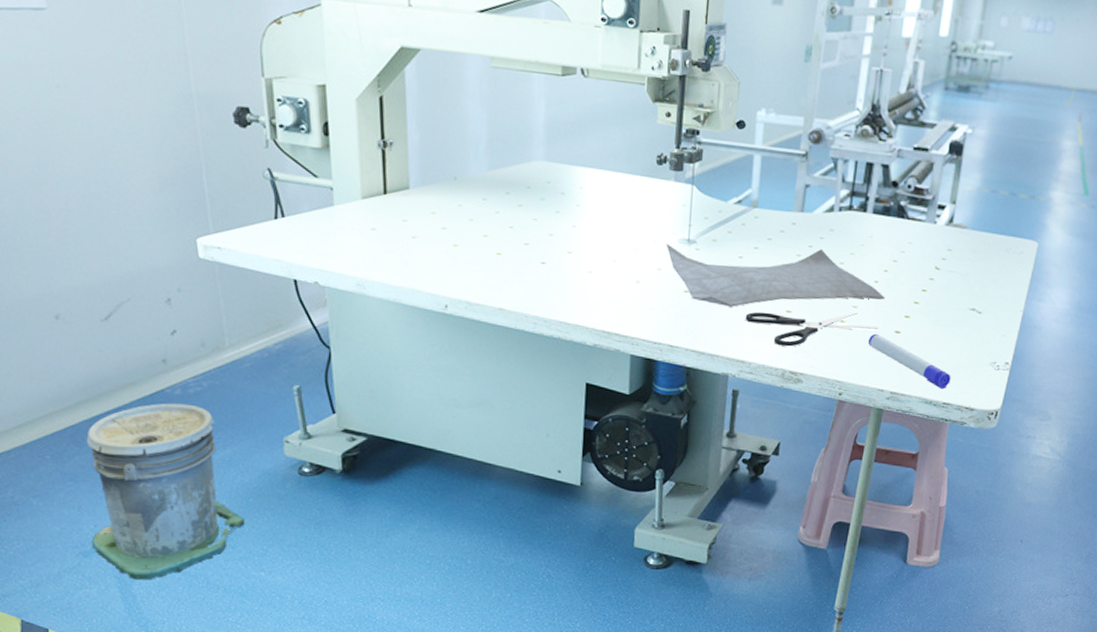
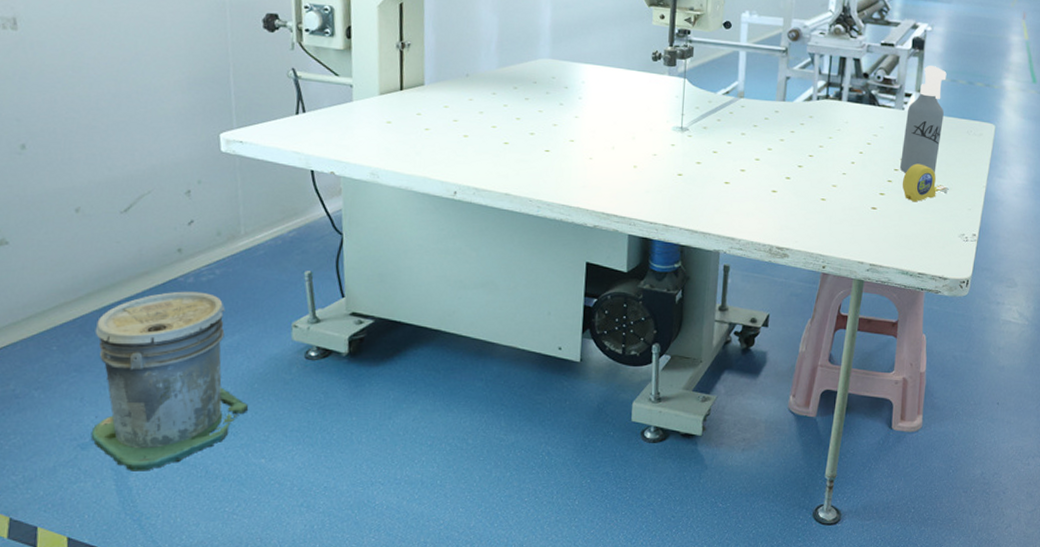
fabric swatch: present [666,243,885,307] -> none [661,131,861,188]
scissors: present [745,311,879,347] -> none [734,190,857,224]
marker pen: present [868,333,951,390] -> none [847,210,924,261]
spray bottle: none [929,174,987,295] -> present [900,65,947,173]
tape measure: none [929,284,980,327] -> present [902,163,948,202]

